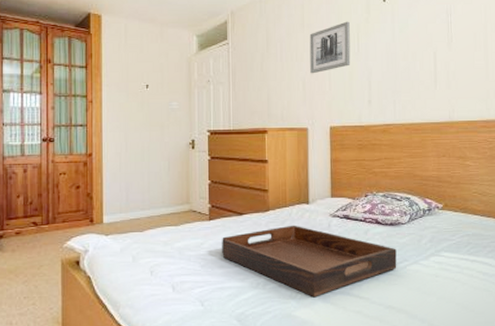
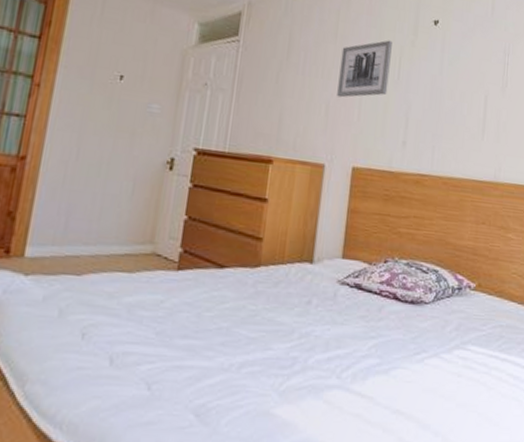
serving tray: present [222,225,397,298] -> none [188,289,415,391]

